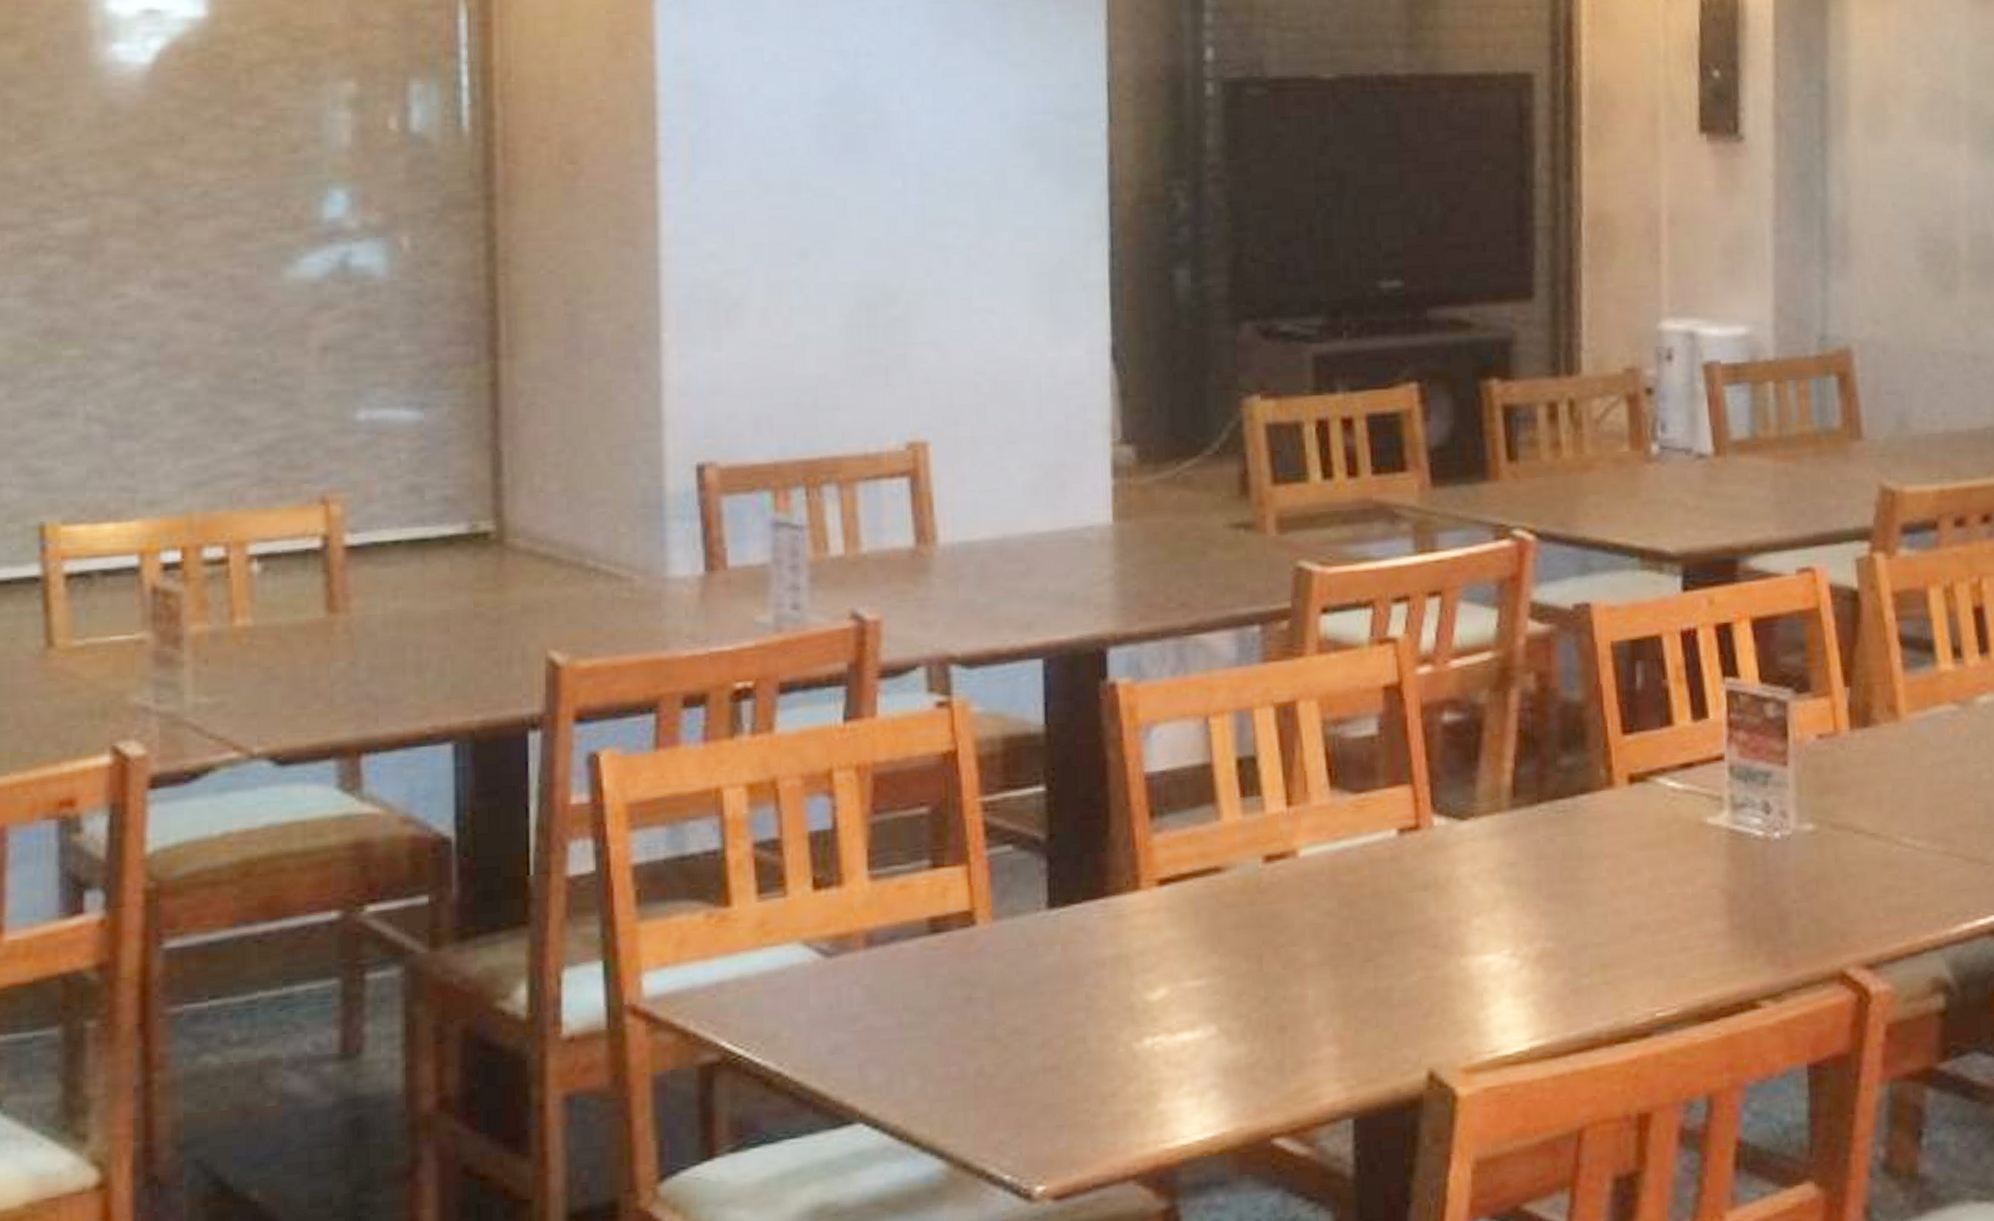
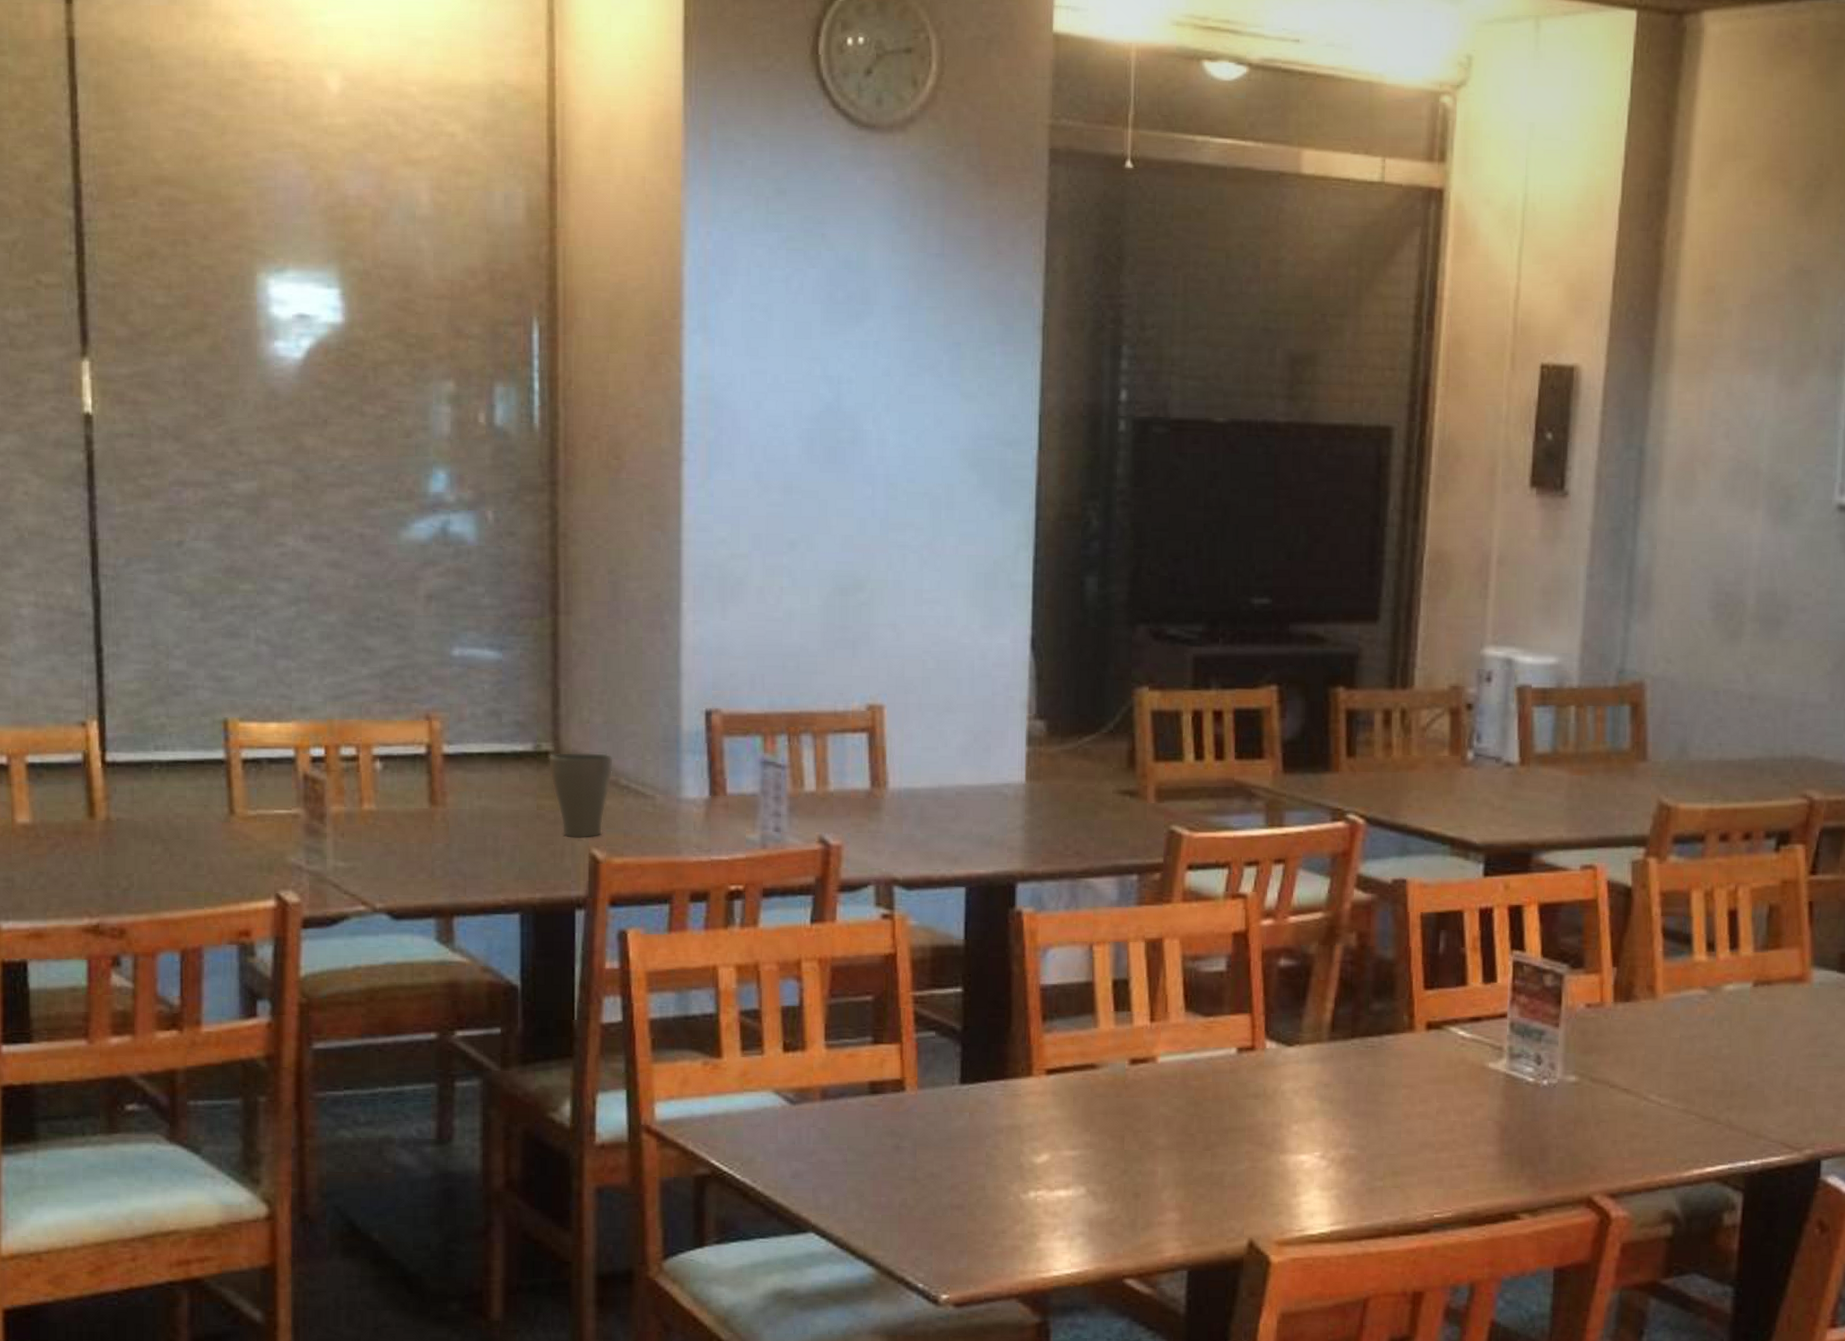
cup: none [489,528,576,640] -> present [549,753,613,838]

